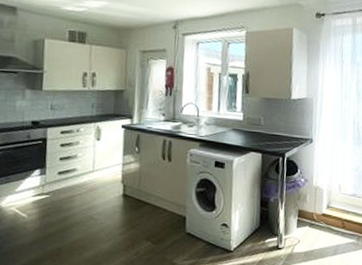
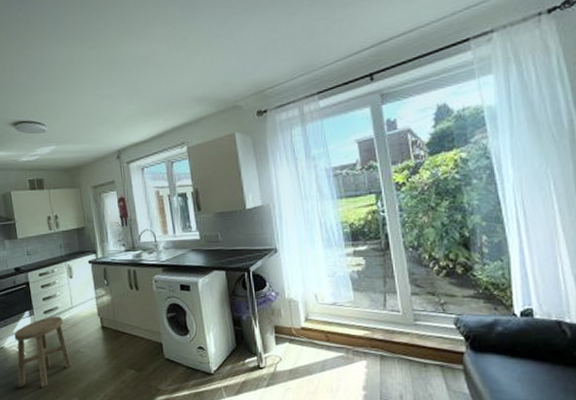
stool: none [9,178,81,254] -> present [14,316,72,387]

